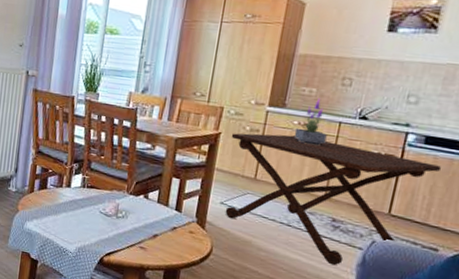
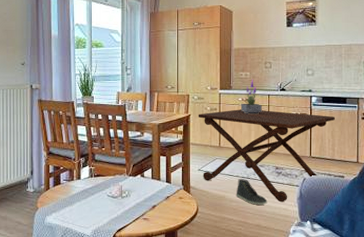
sneaker: none [267,224,312,263] -> present [236,179,268,205]

